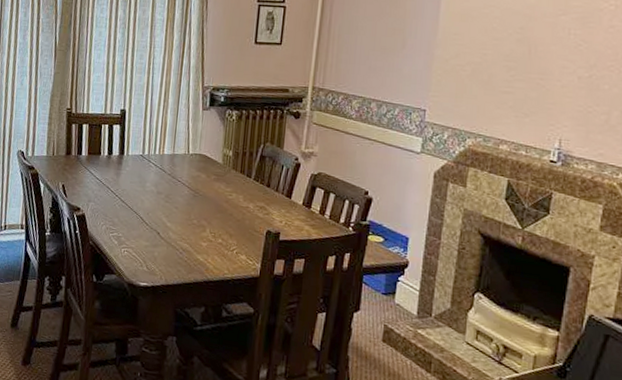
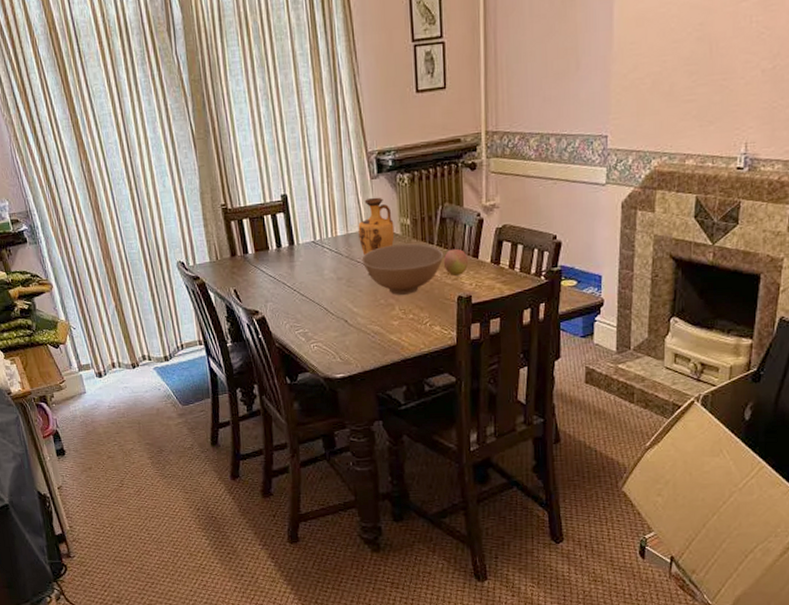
bowl: none [182,171,260,220] -> present [361,243,444,295]
vase: none [183,126,217,176] -> present [358,197,395,255]
fruit: none [257,185,282,211] -> present [443,248,469,276]

